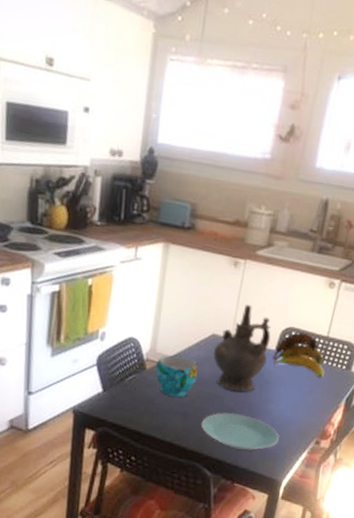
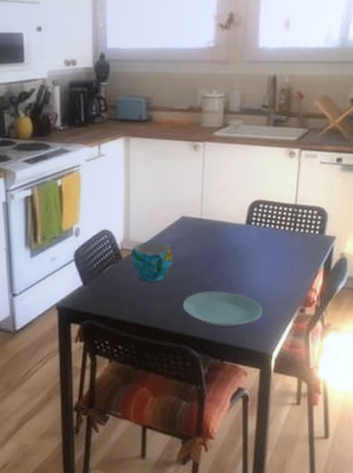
ceremonial vessel: present [214,305,271,393] -> none [186,184,240,270]
banana: present [272,332,325,377] -> none [243,204,298,245]

